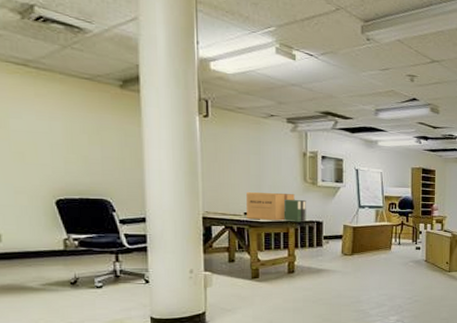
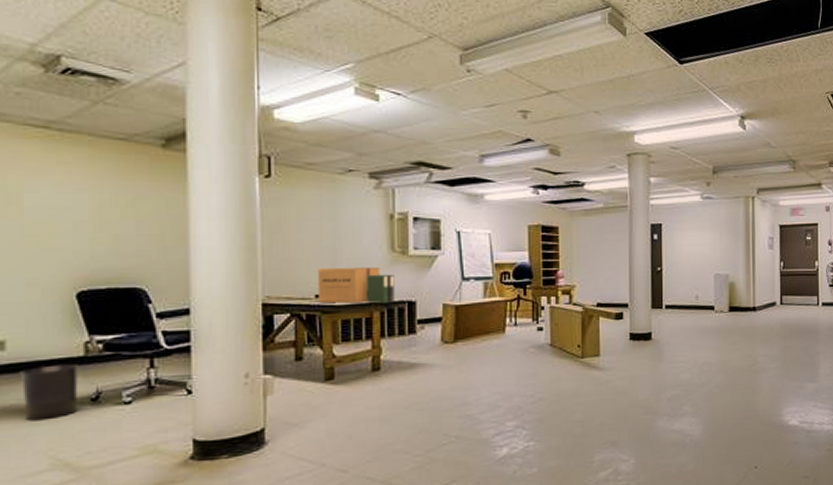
waste bin: none [13,255,61,297] -> present [20,363,80,421]

